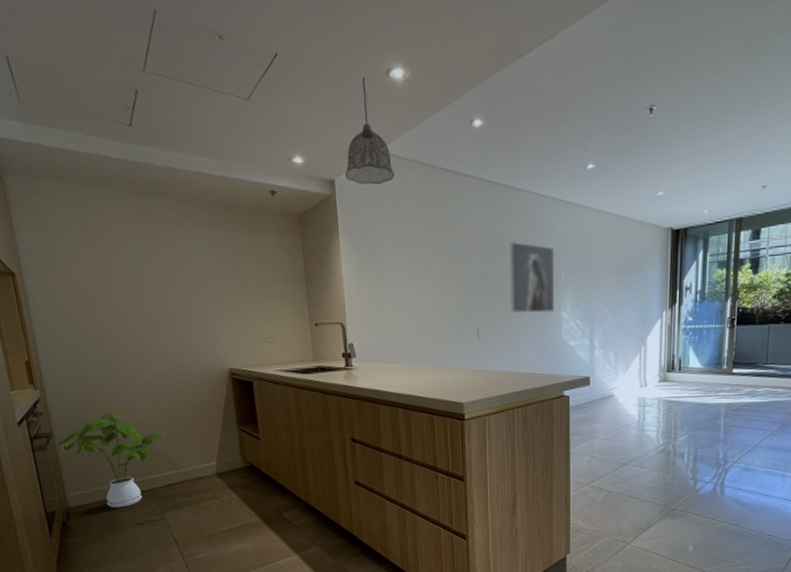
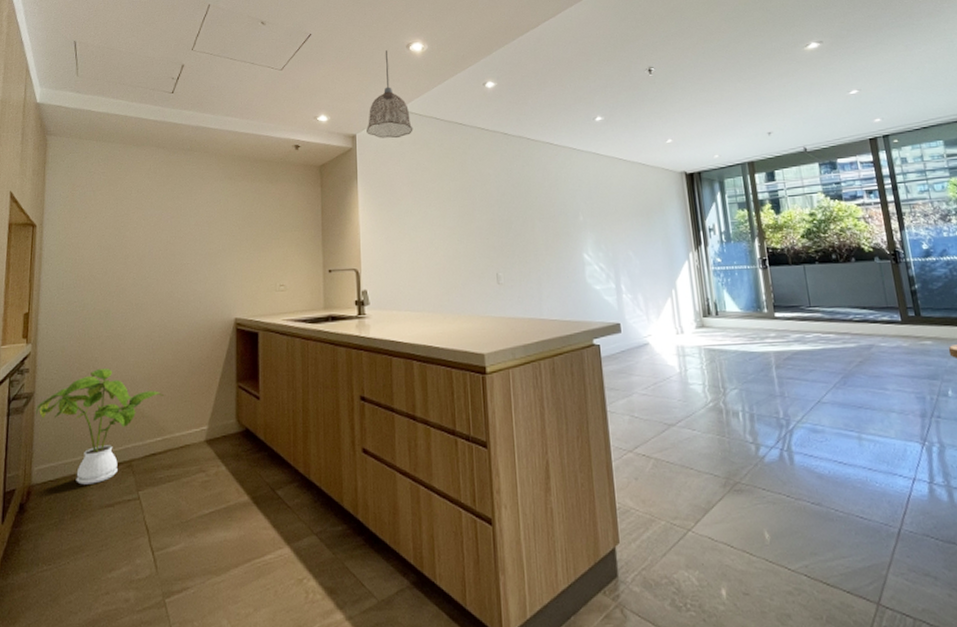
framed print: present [510,242,555,313] -> none [526,187,576,256]

